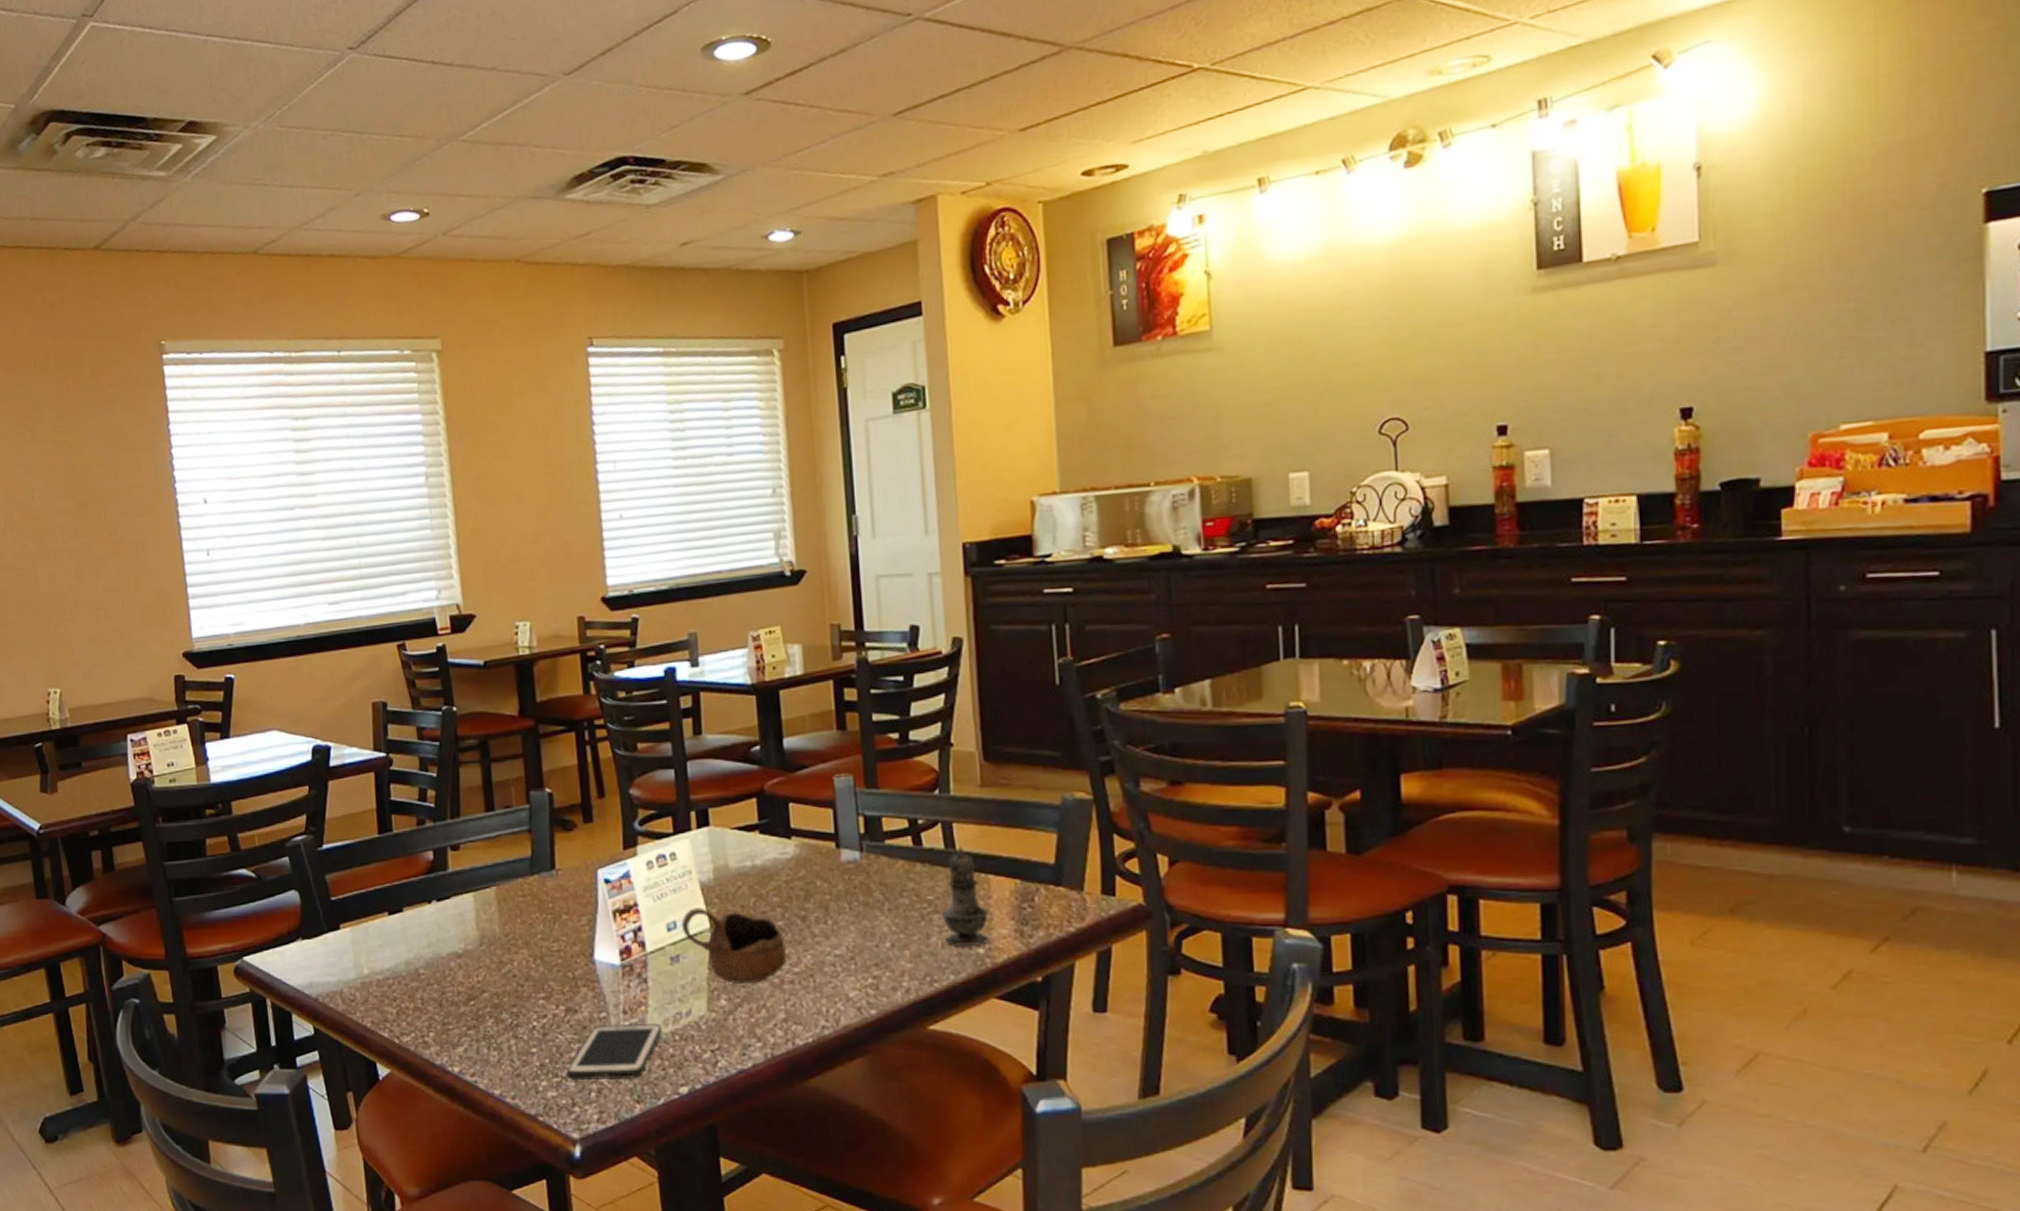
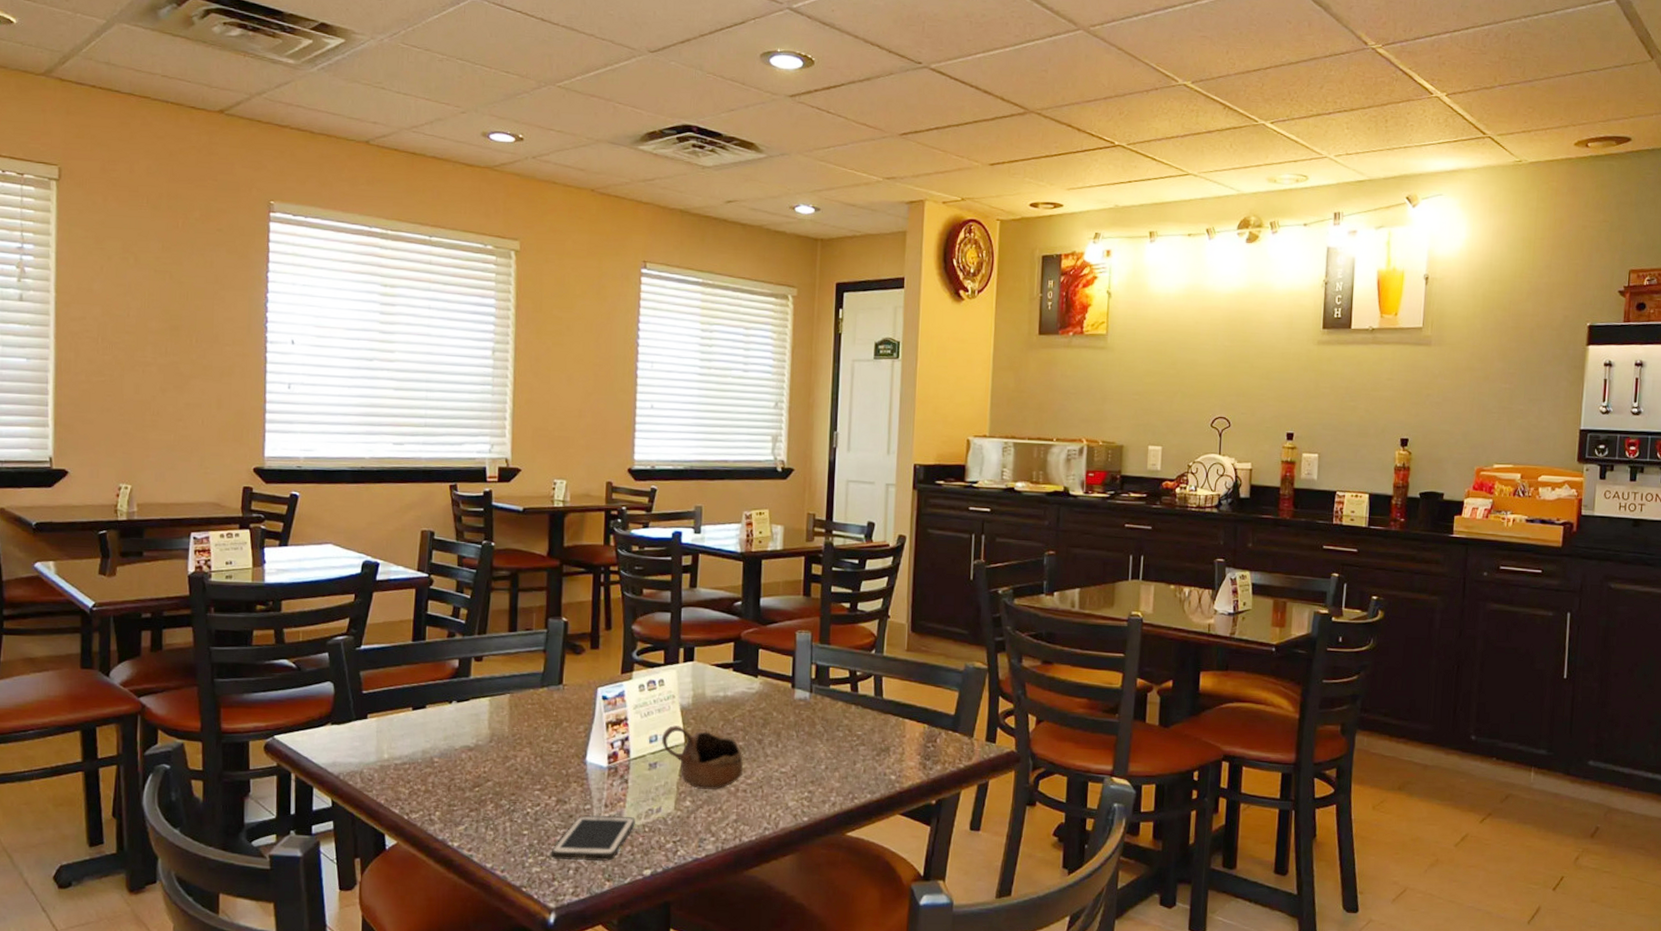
salt shaker: present [940,847,990,947] -> none [865,696,903,774]

